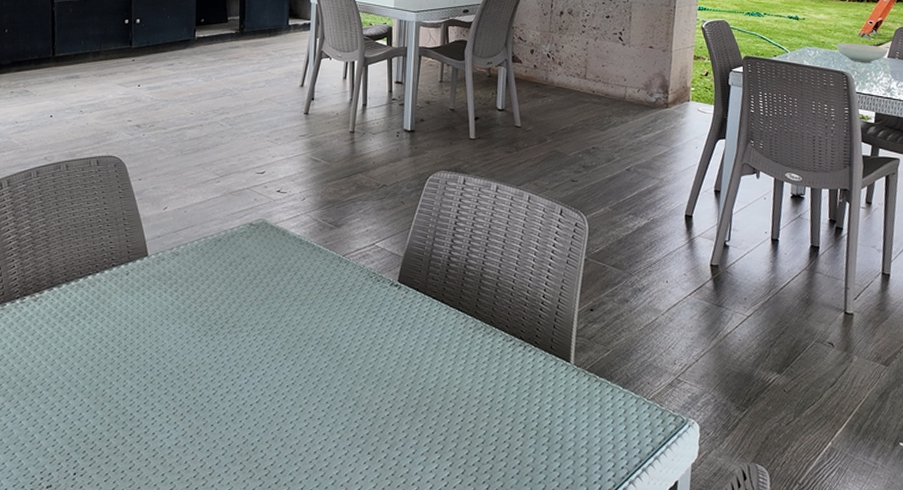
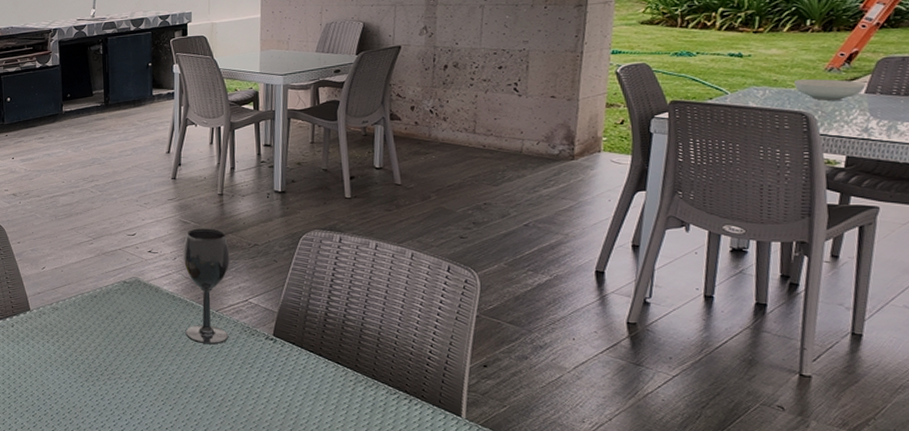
wine glass: none [311,167,359,292] -> present [182,228,230,345]

